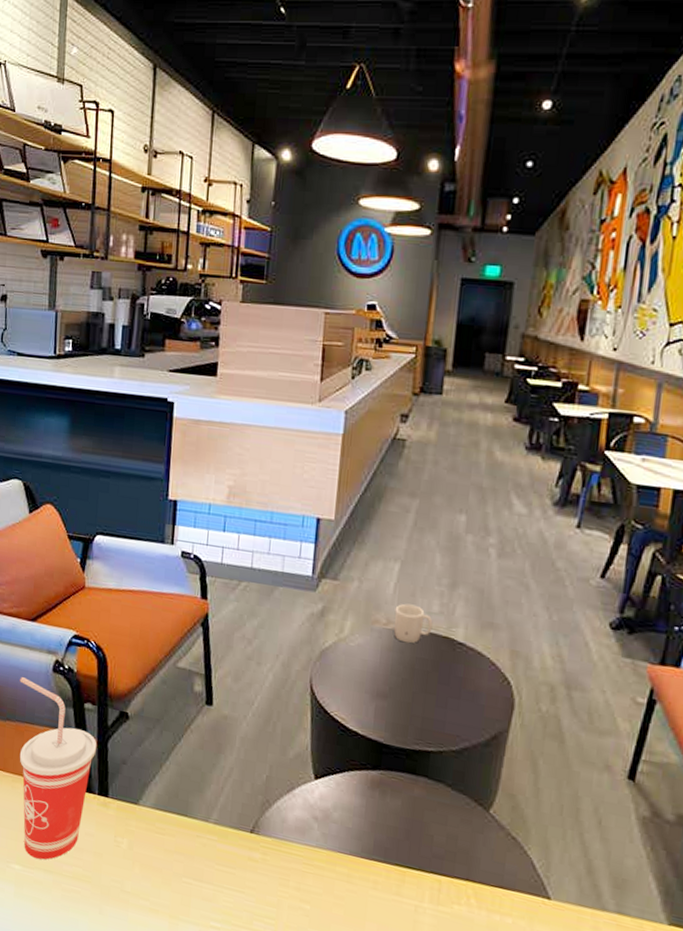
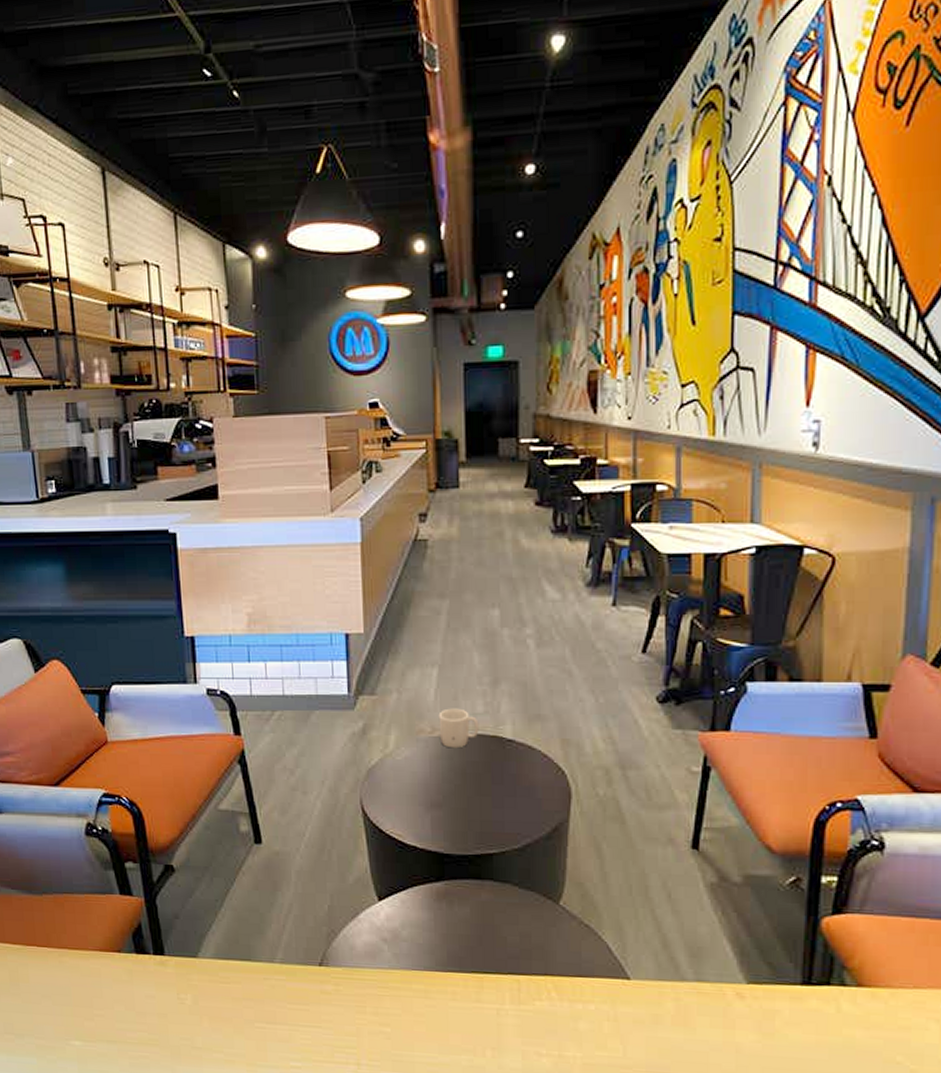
beverage cup: present [19,676,97,860] -> none [50,845,145,1031]

